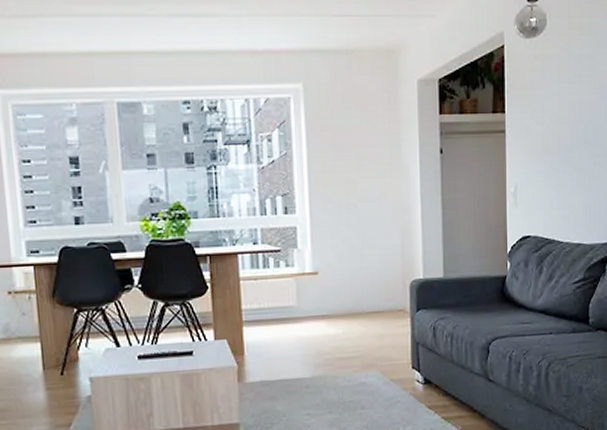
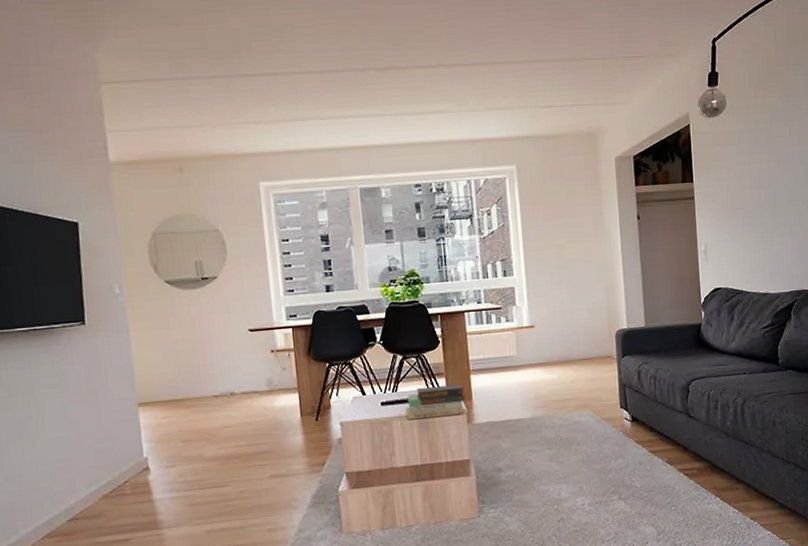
books: none [165,336,235,377] -> present [404,383,464,420]

